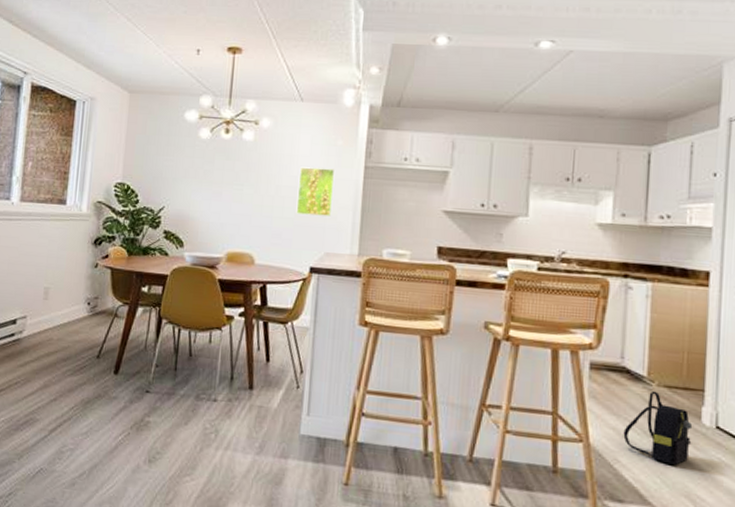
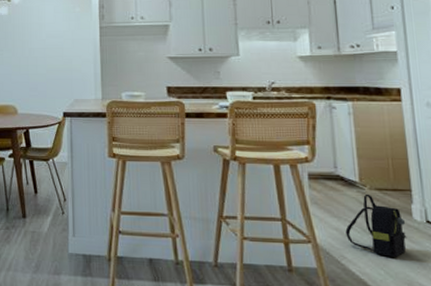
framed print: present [296,167,335,216] -> none [47,31,77,70]

